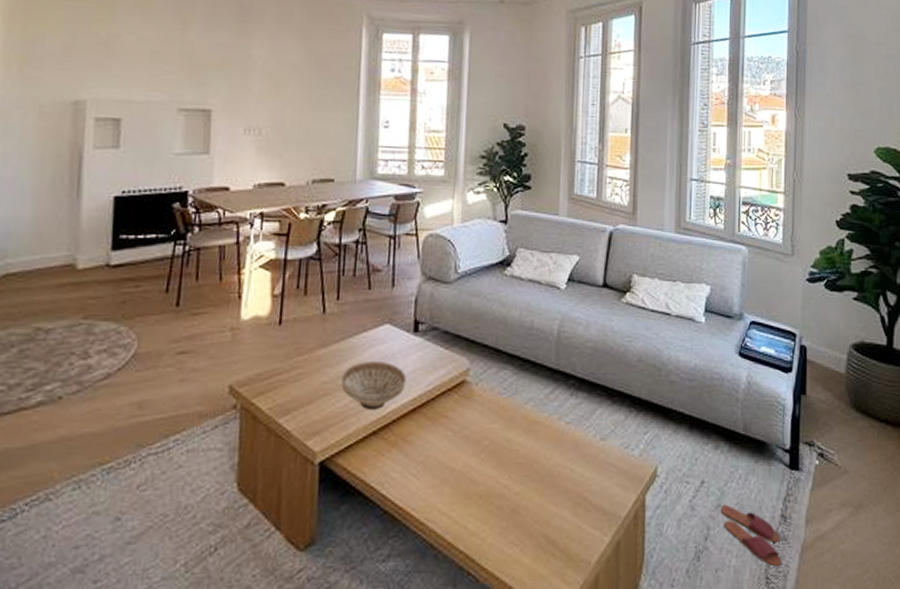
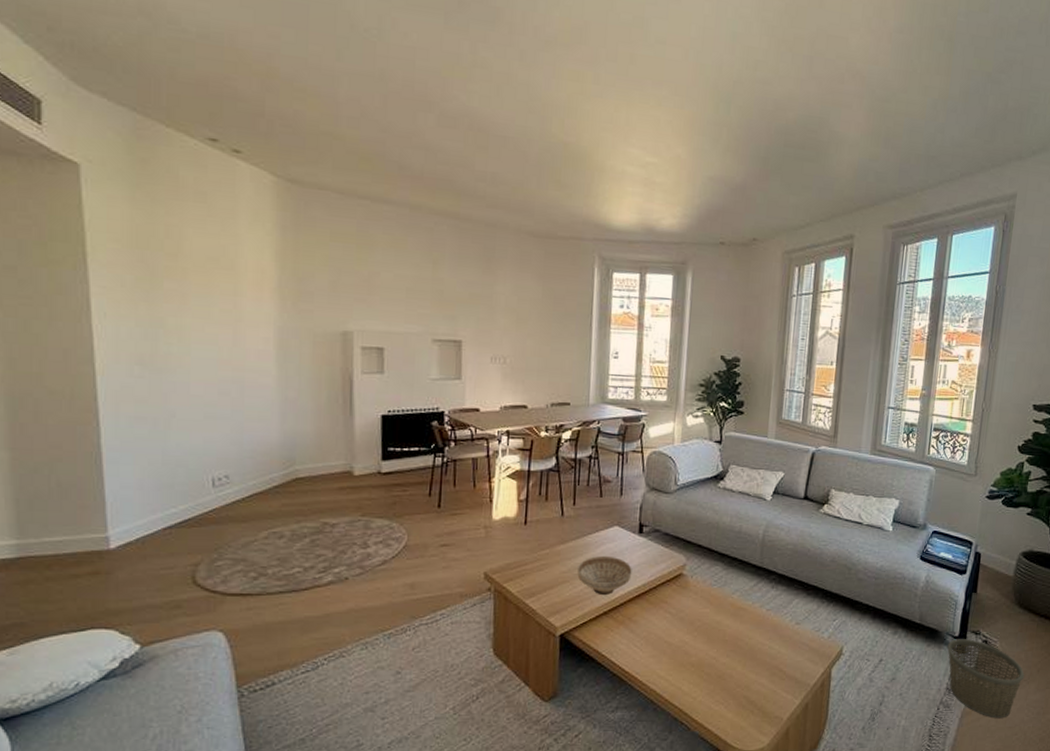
slippers: present [720,504,782,567] -> none [894,678,944,728]
basket: none [777,452,870,553] -> present [946,639,1025,719]

